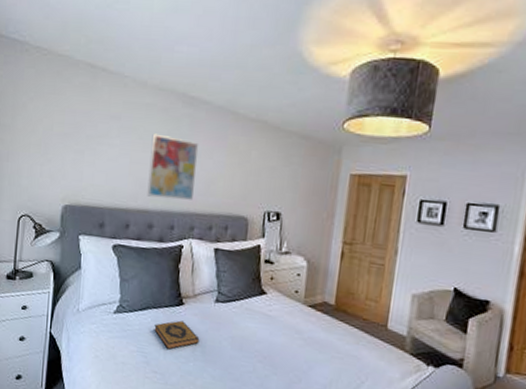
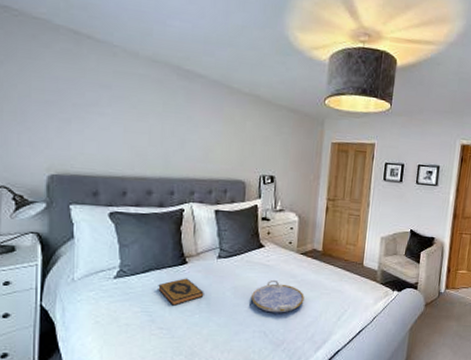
wall art: present [147,133,199,200] -> none [144,103,196,167]
serving tray: none [250,333,311,375] -> present [251,279,304,313]

